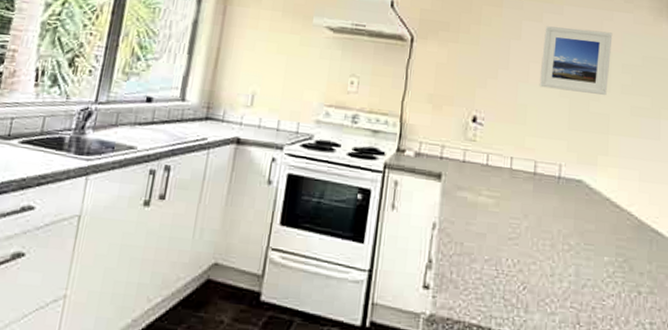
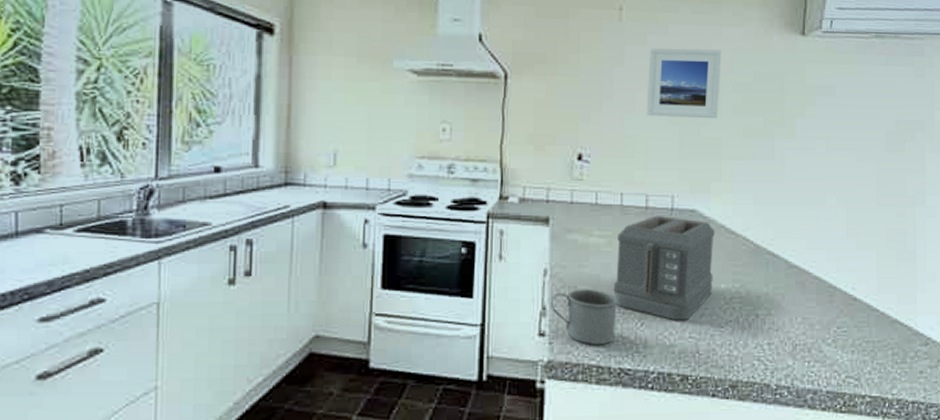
mug: none [436,245,503,304] -> present [550,289,618,345]
toaster: none [498,181,600,290] -> present [613,215,715,321]

